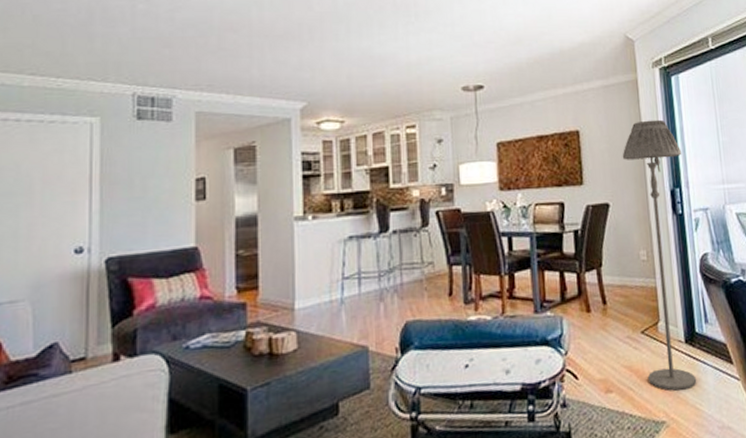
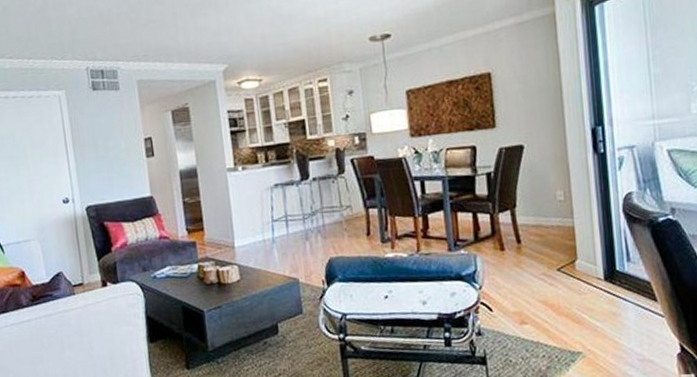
floor lamp: present [622,119,697,391] -> none [537,54,617,325]

